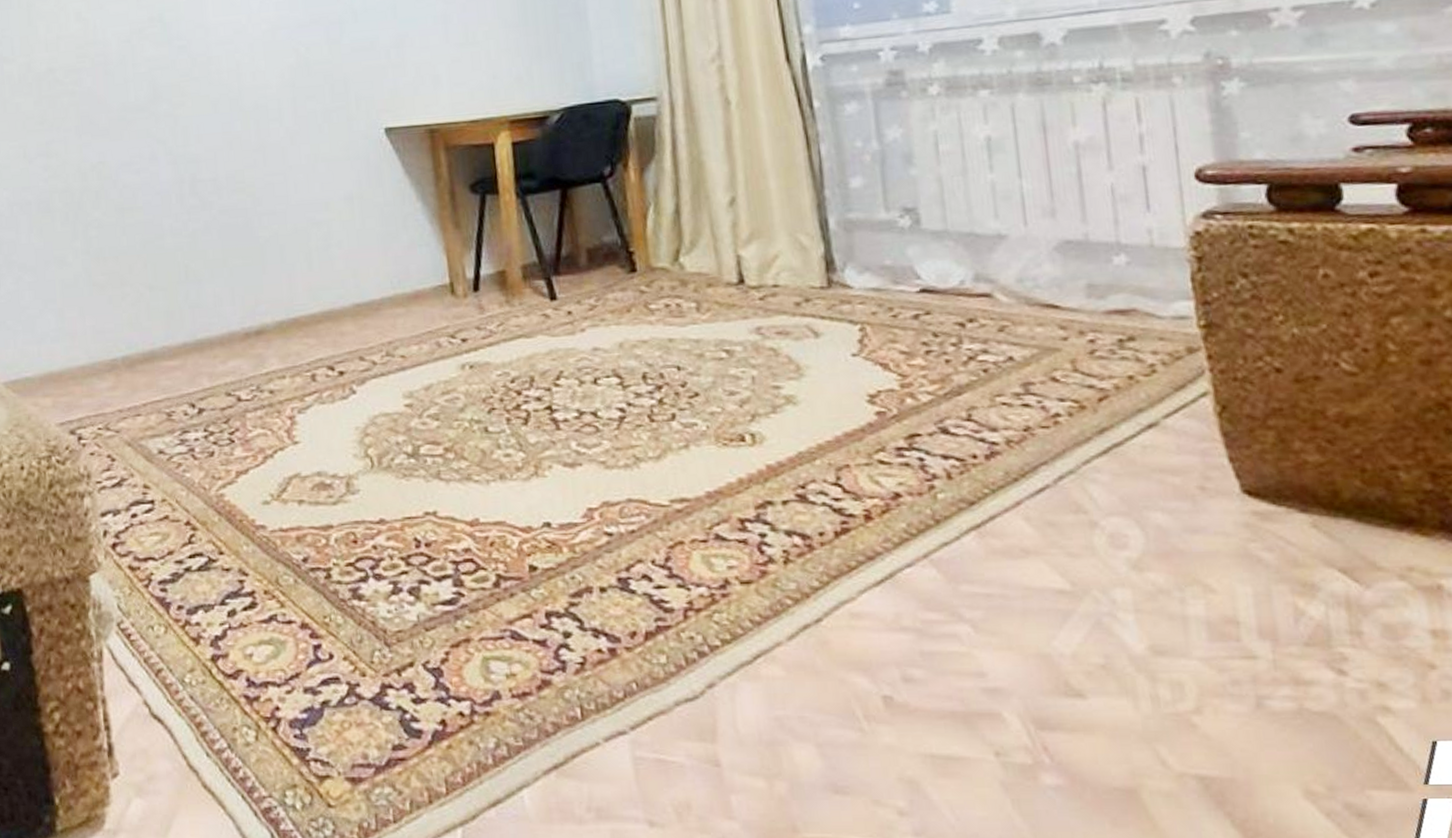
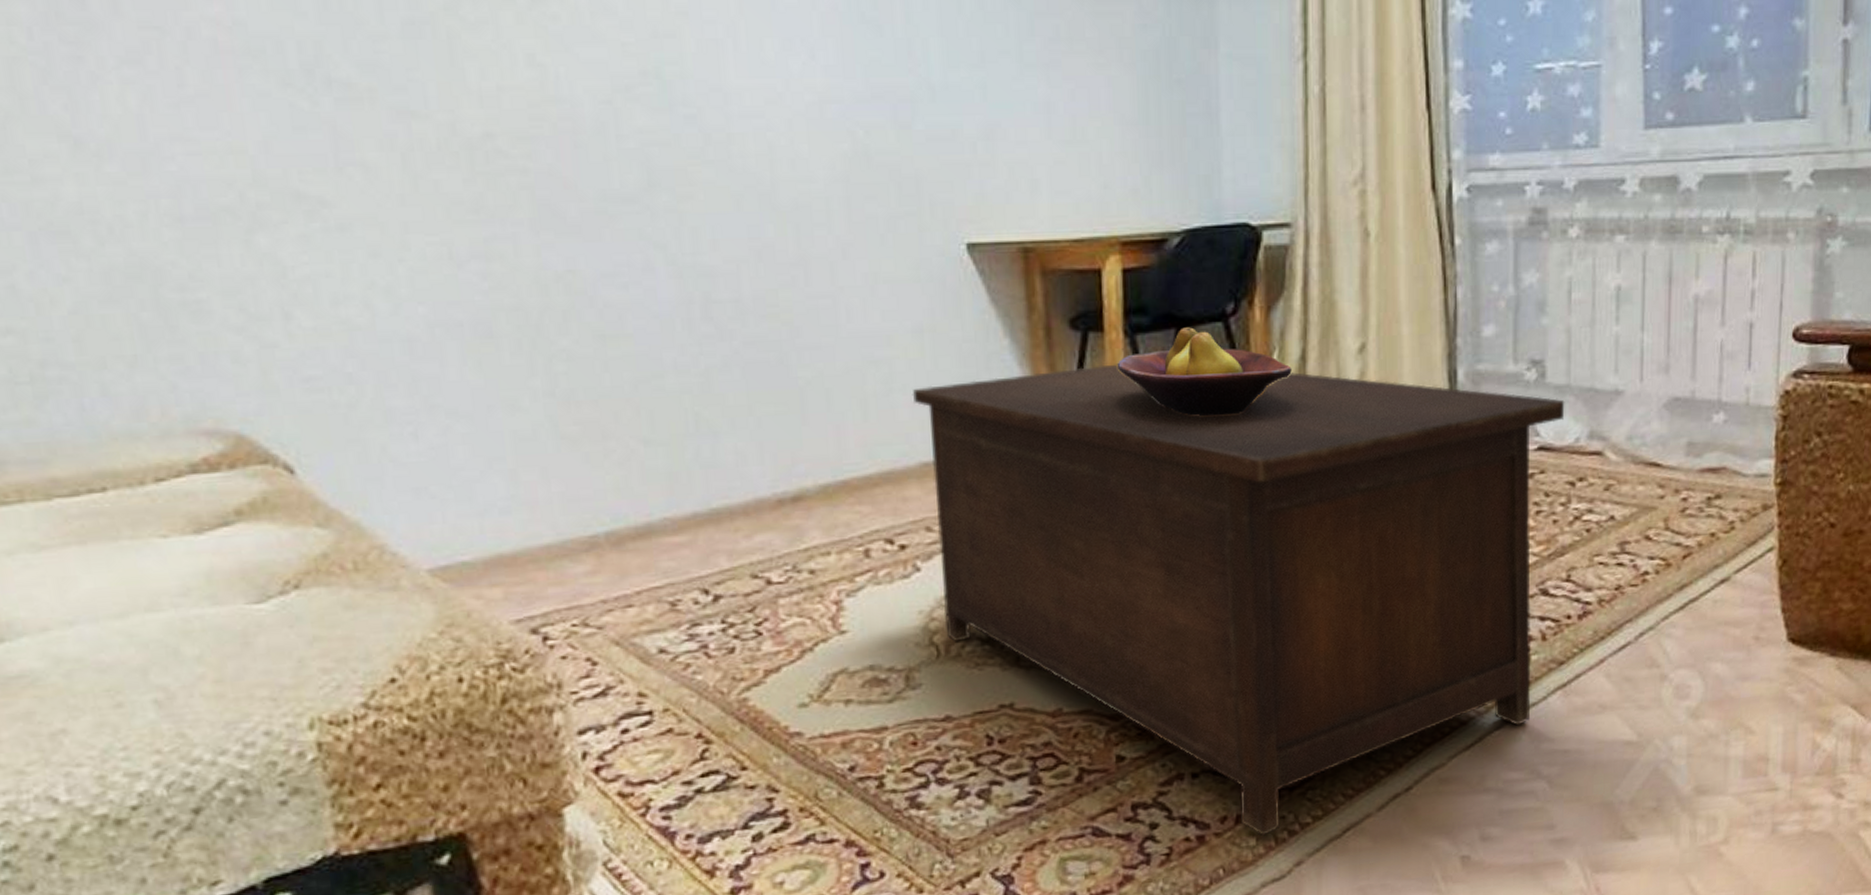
cabinet: none [345,220,946,654] -> present [912,364,1565,836]
fruit bowl: none [511,188,667,264] -> present [1116,327,1292,417]

